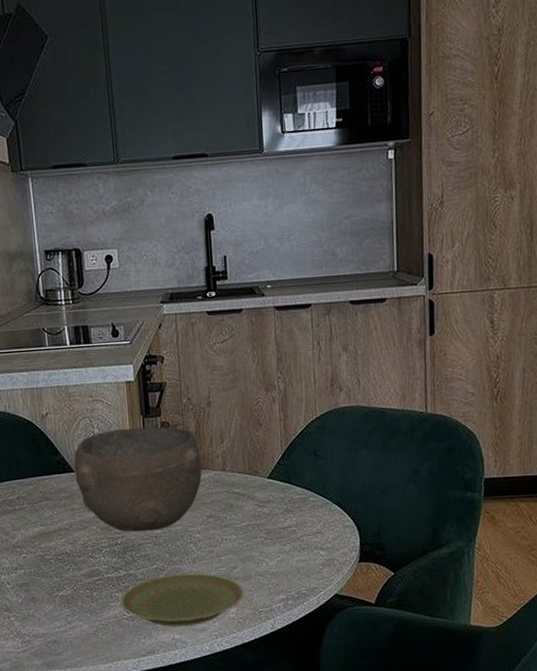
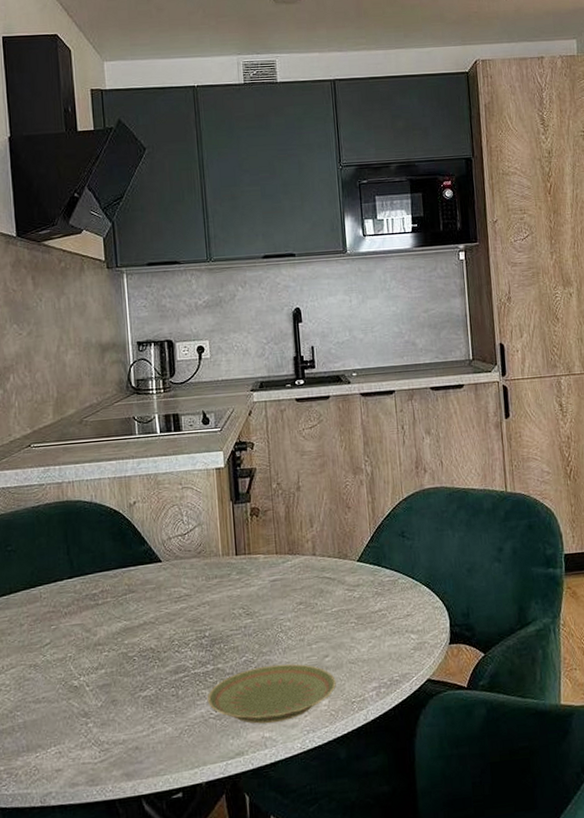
bowl: present [73,427,202,532] -> none [161,512,292,623]

